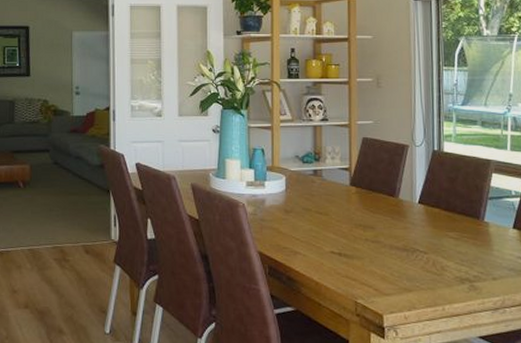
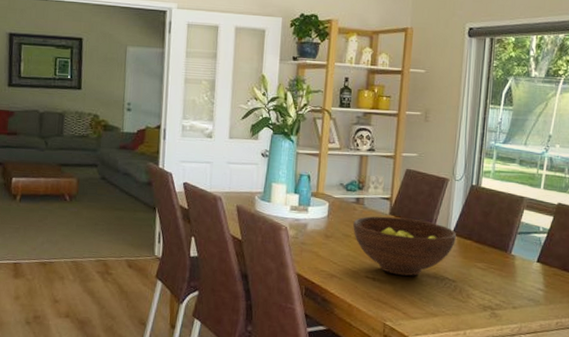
fruit bowl: none [313,187,424,249] -> present [353,216,457,276]

